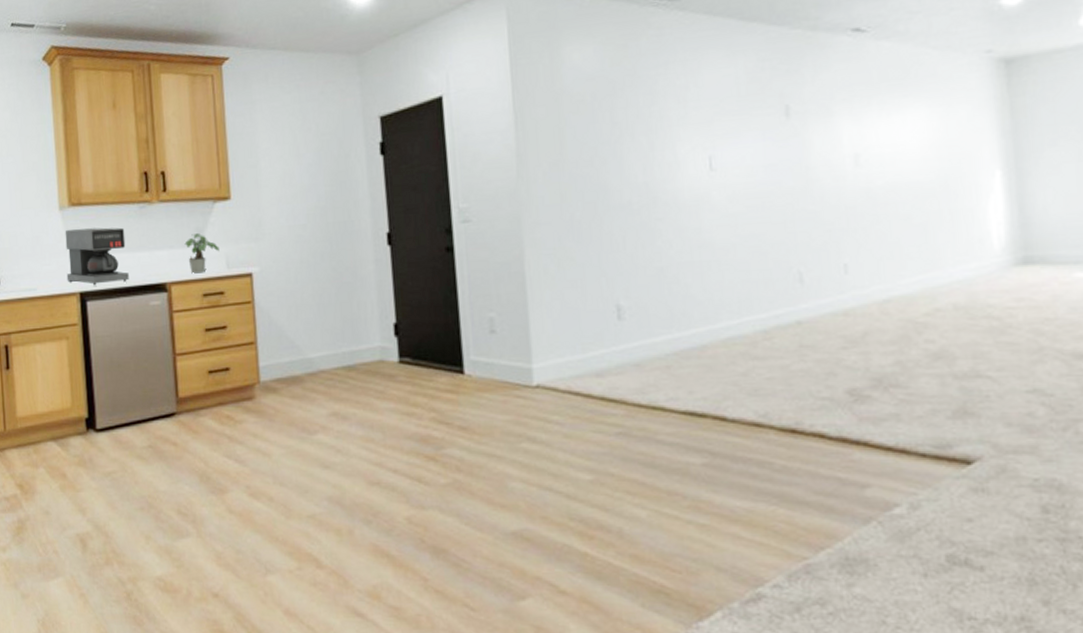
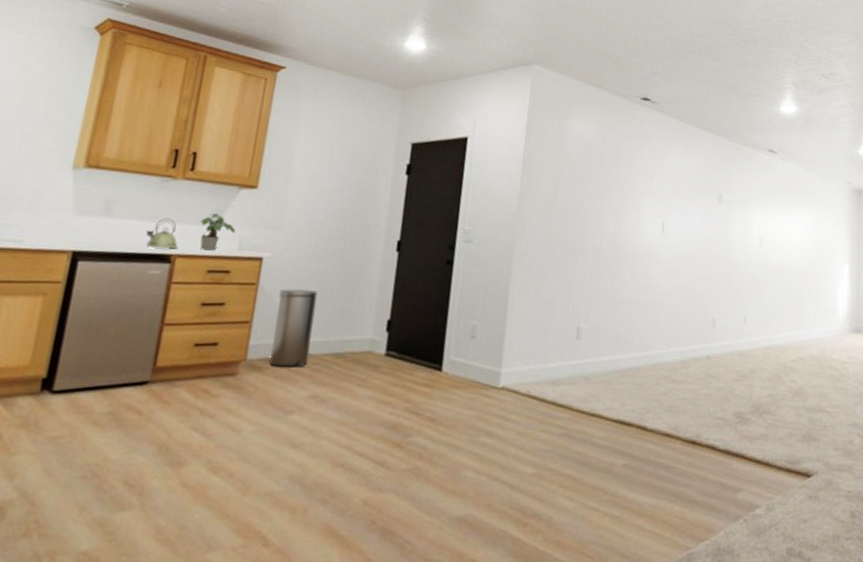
coffee maker: present [65,227,129,286] -> none [61,189,140,248]
kettle: none [138,245,170,279] -> present [145,218,178,249]
pedal bin: none [276,301,320,387] -> present [270,289,318,368]

